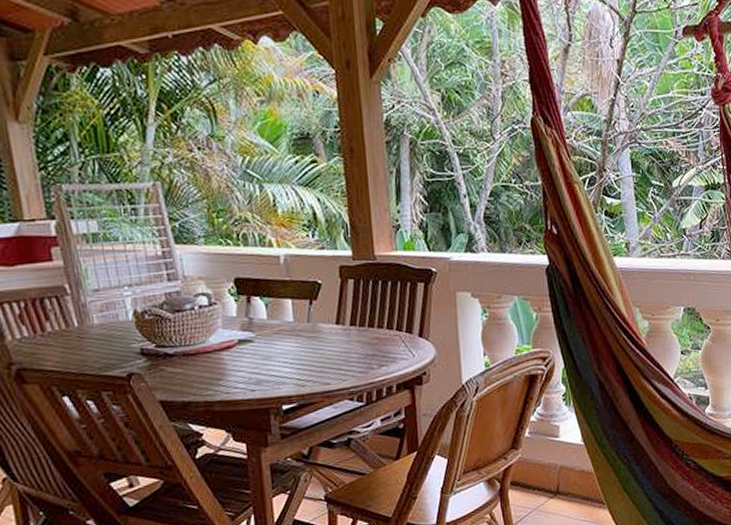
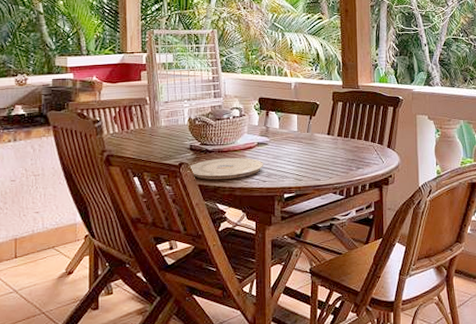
plate: none [142,361,251,393] -> present [188,157,264,180]

